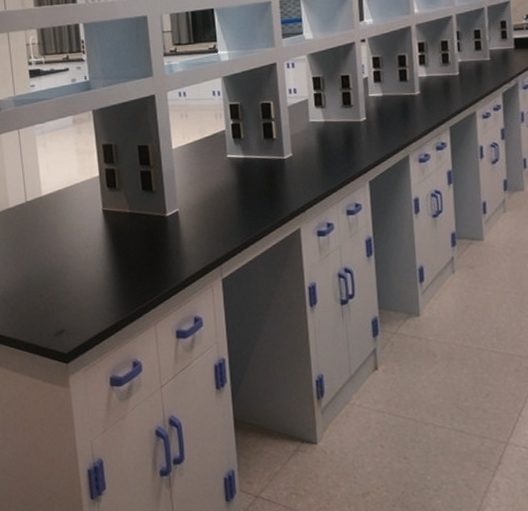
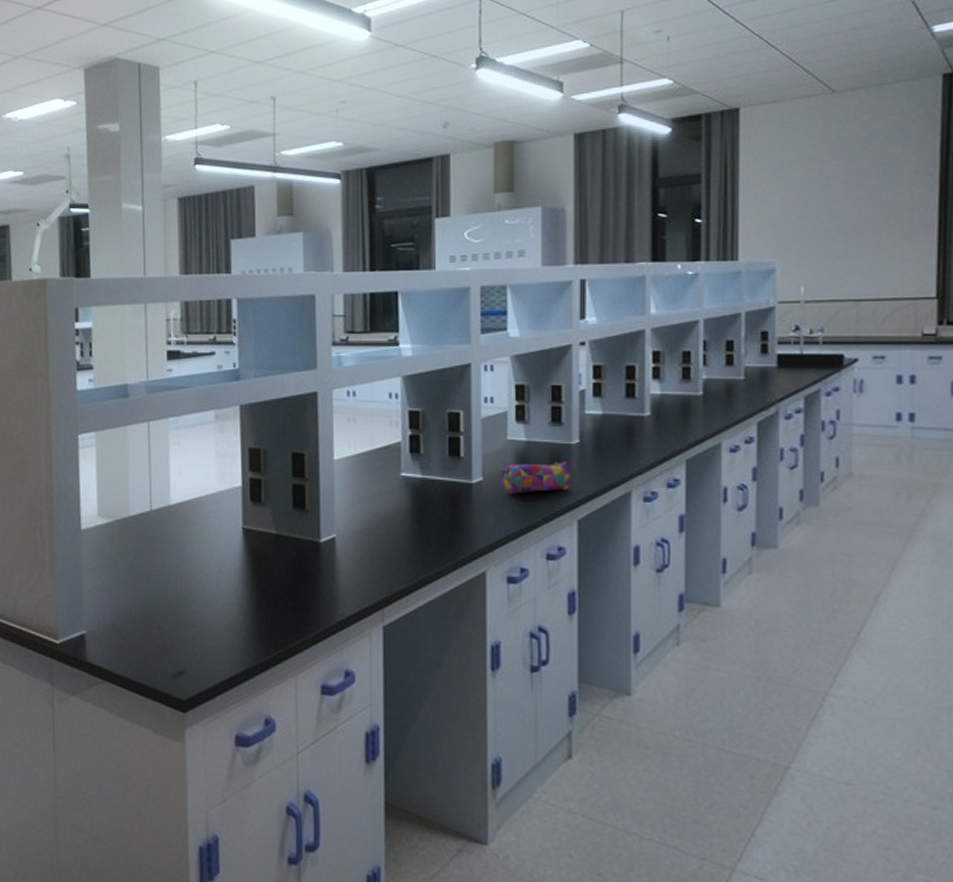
pencil case: none [306,136,362,164] -> present [501,462,570,493]

